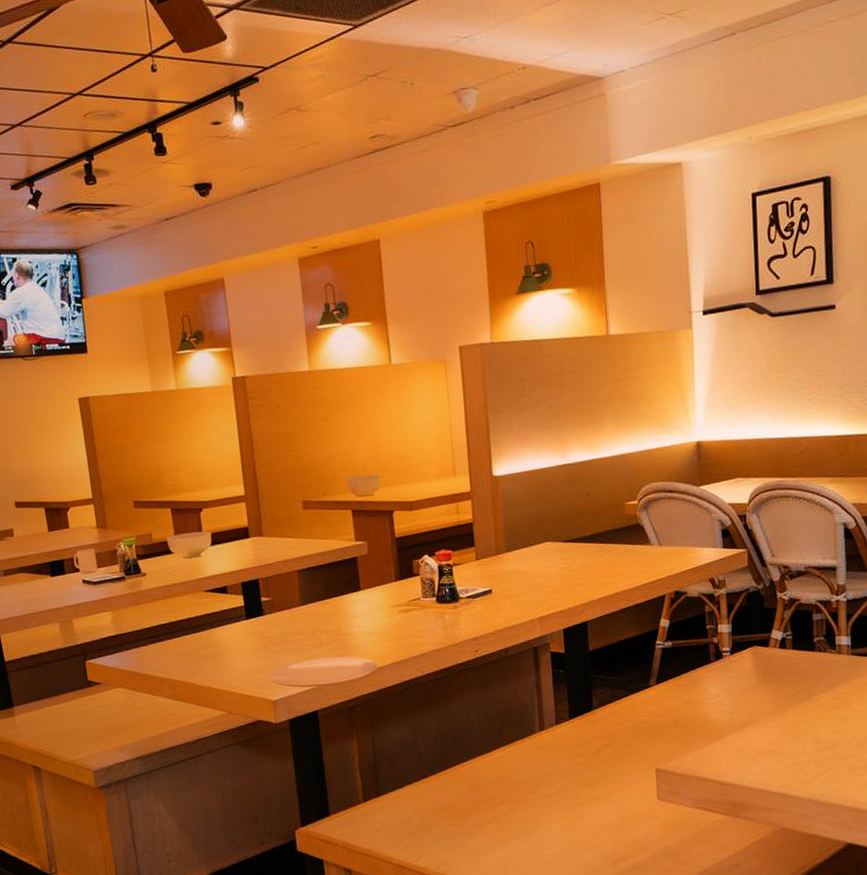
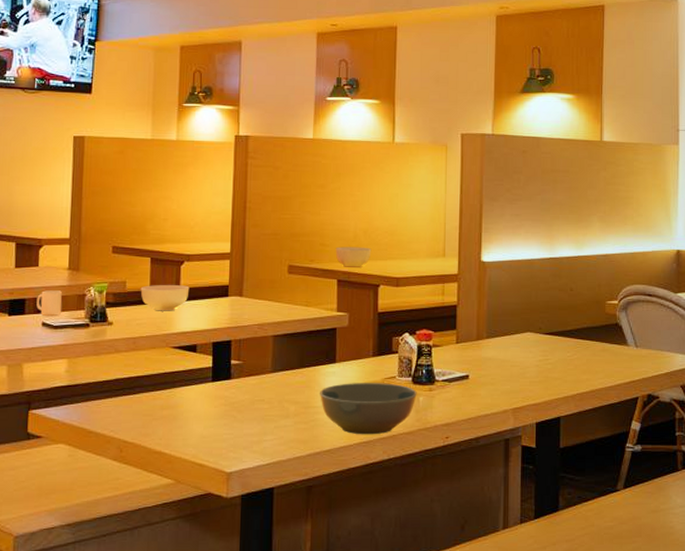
plate: present [270,656,378,688] -> none [228,430,343,462]
bowl: none [348,604,443,656] -> present [319,383,417,435]

